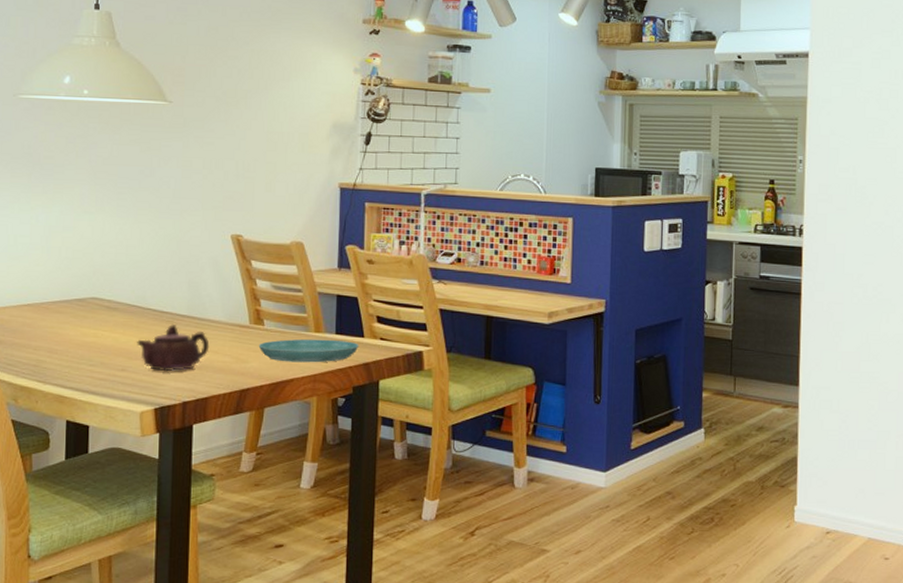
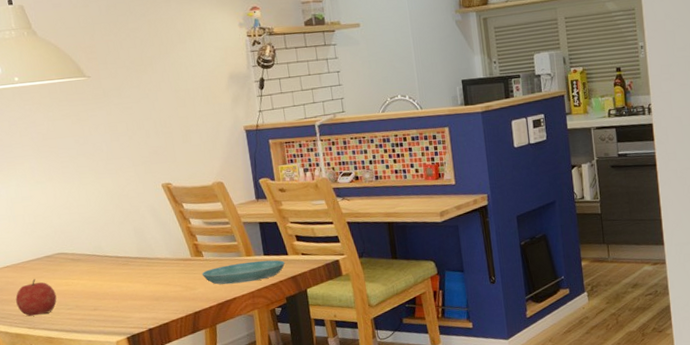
fruit: none [30,324,80,368] -> present [15,279,57,316]
teapot: present [137,323,210,371] -> none [102,265,162,306]

